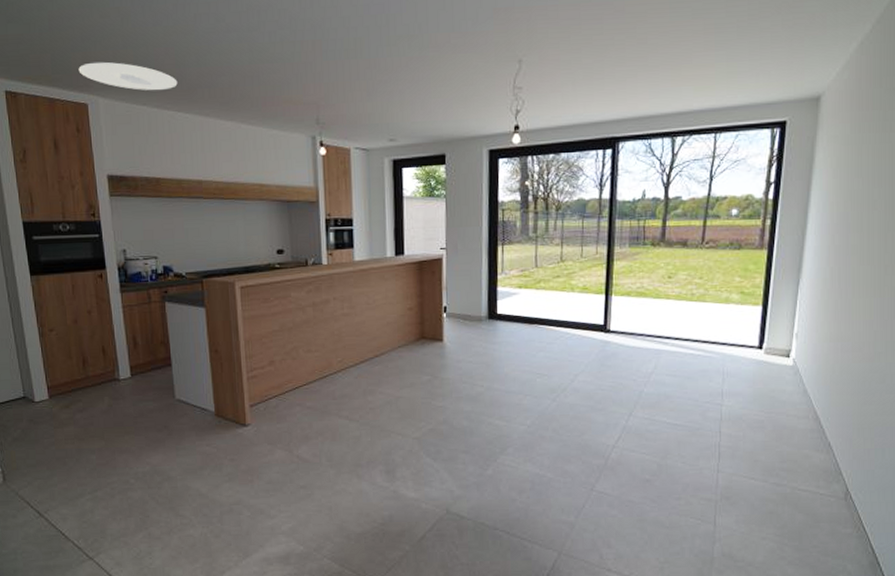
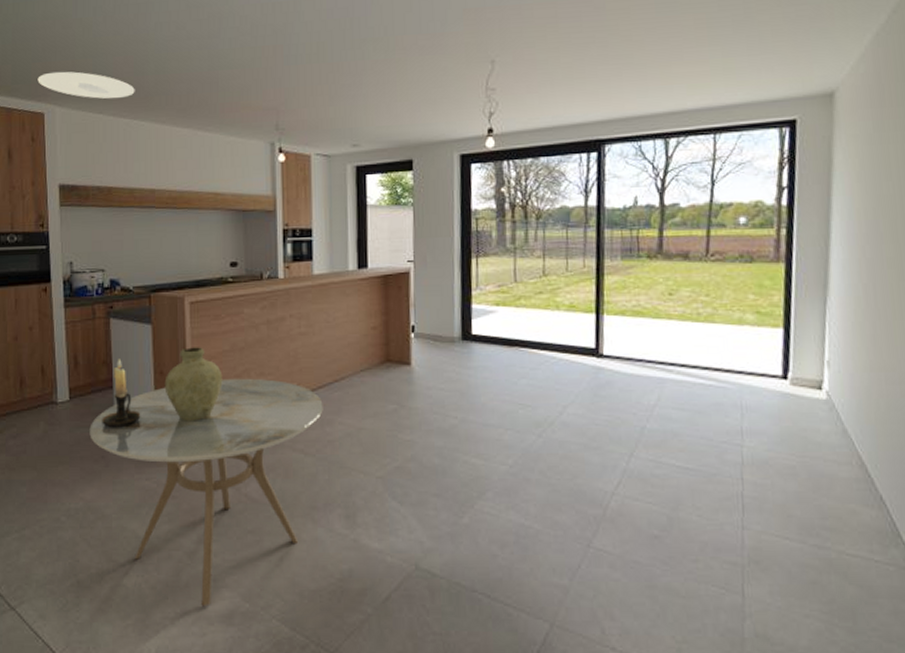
dining table: none [152,355,365,550] -> present [89,378,323,607]
candle holder: none [162,339,199,401] -> present [102,359,141,428]
vase: none [219,327,274,394] -> present [164,347,223,421]

